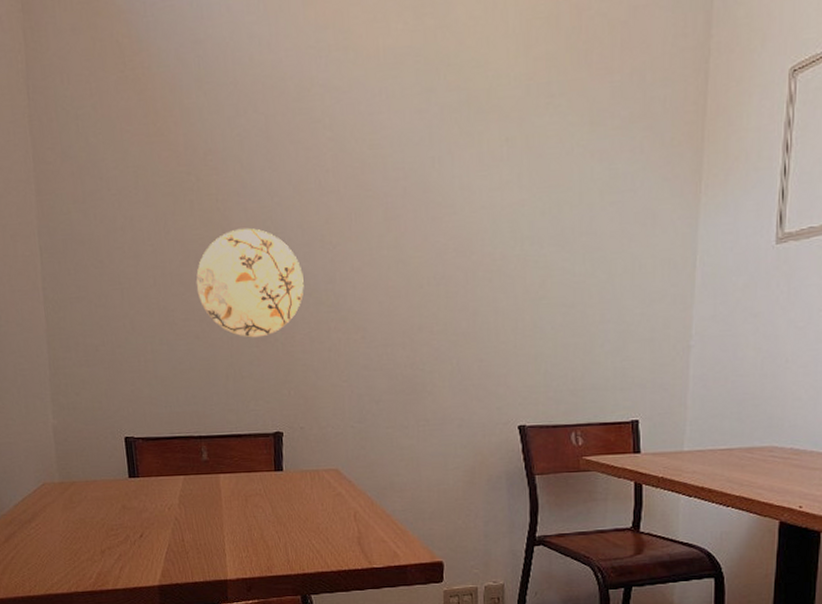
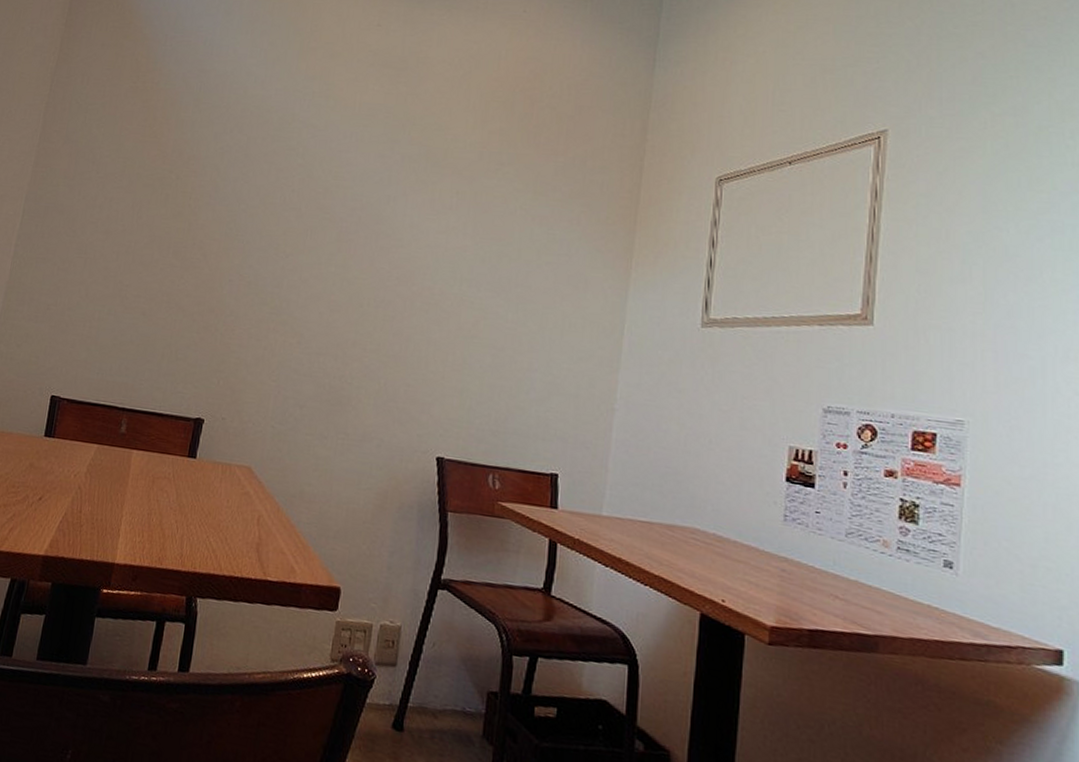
decorative plate: present [196,228,304,338] -> none [153,225,254,325]

